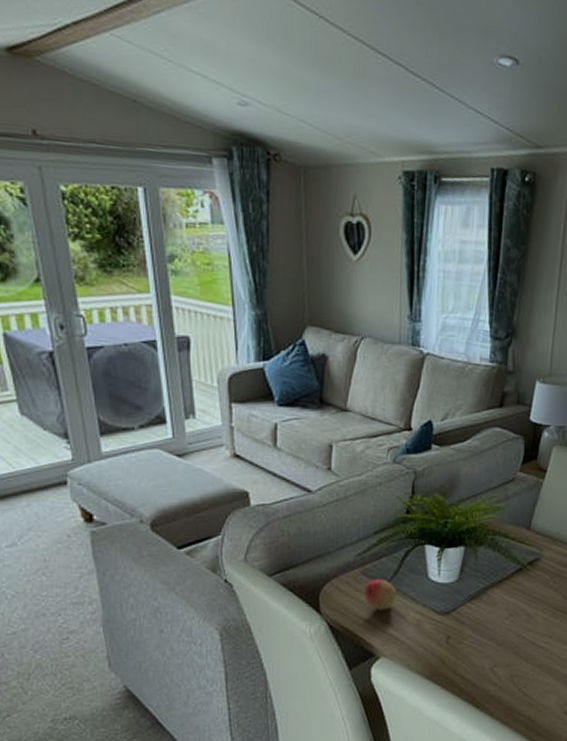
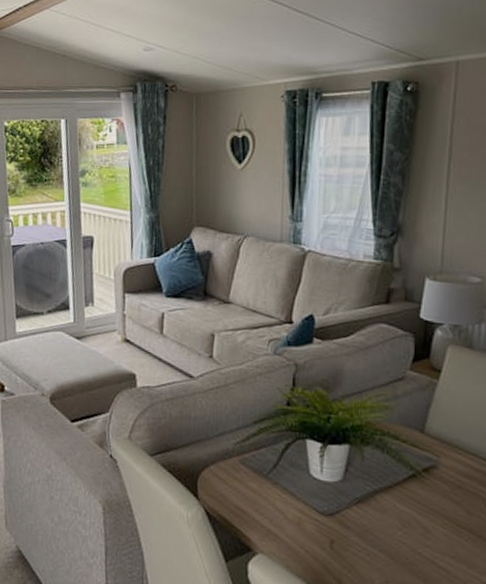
fruit: present [364,579,396,610] -> none [243,469,276,504]

